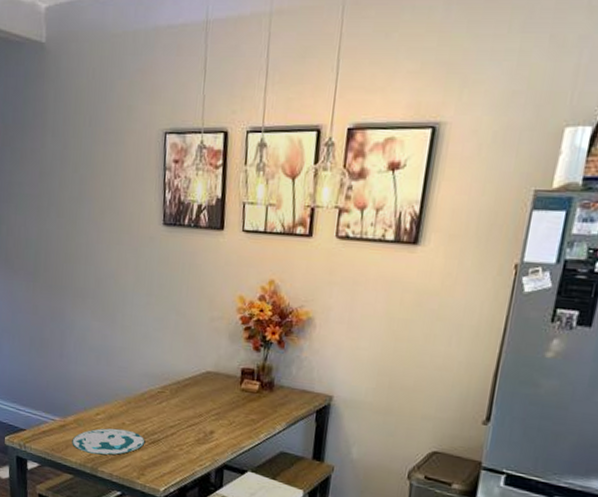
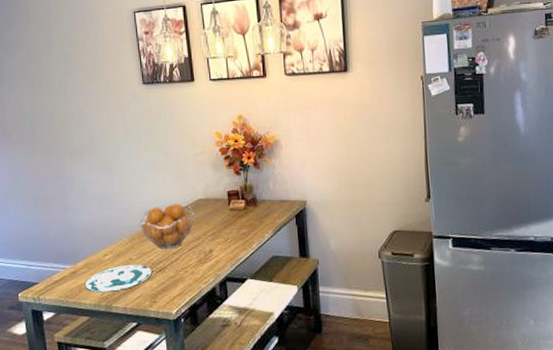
fruit basket: none [137,371,200,422] -> present [139,203,195,249]

